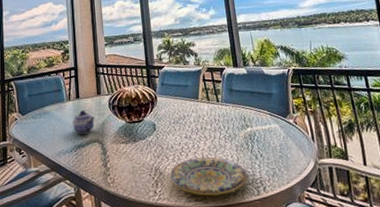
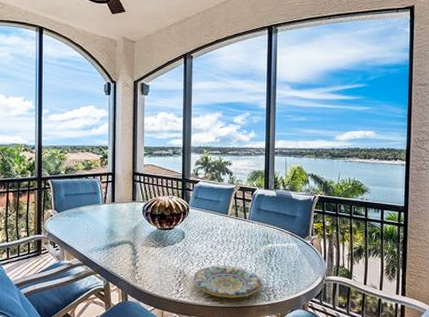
teapot: present [73,110,95,134] -> none [107,213,128,235]

